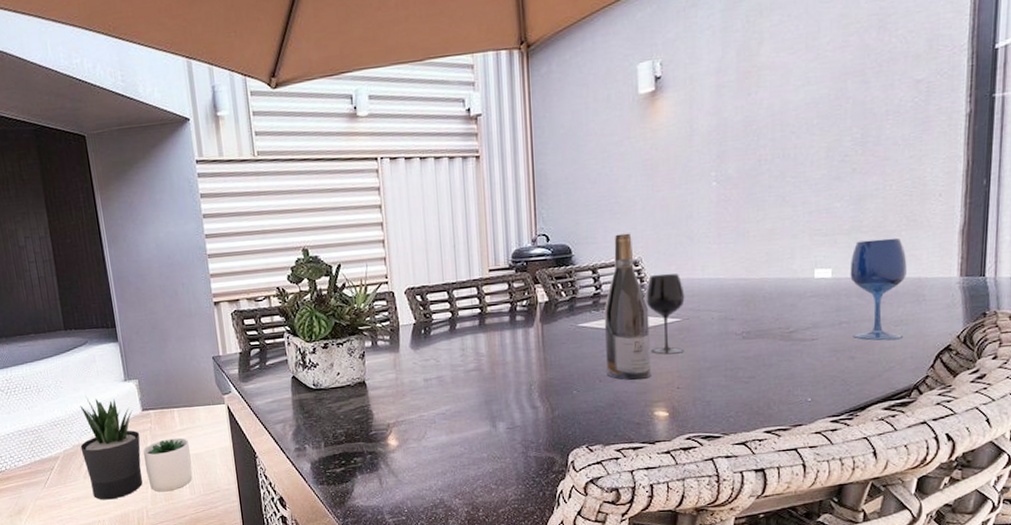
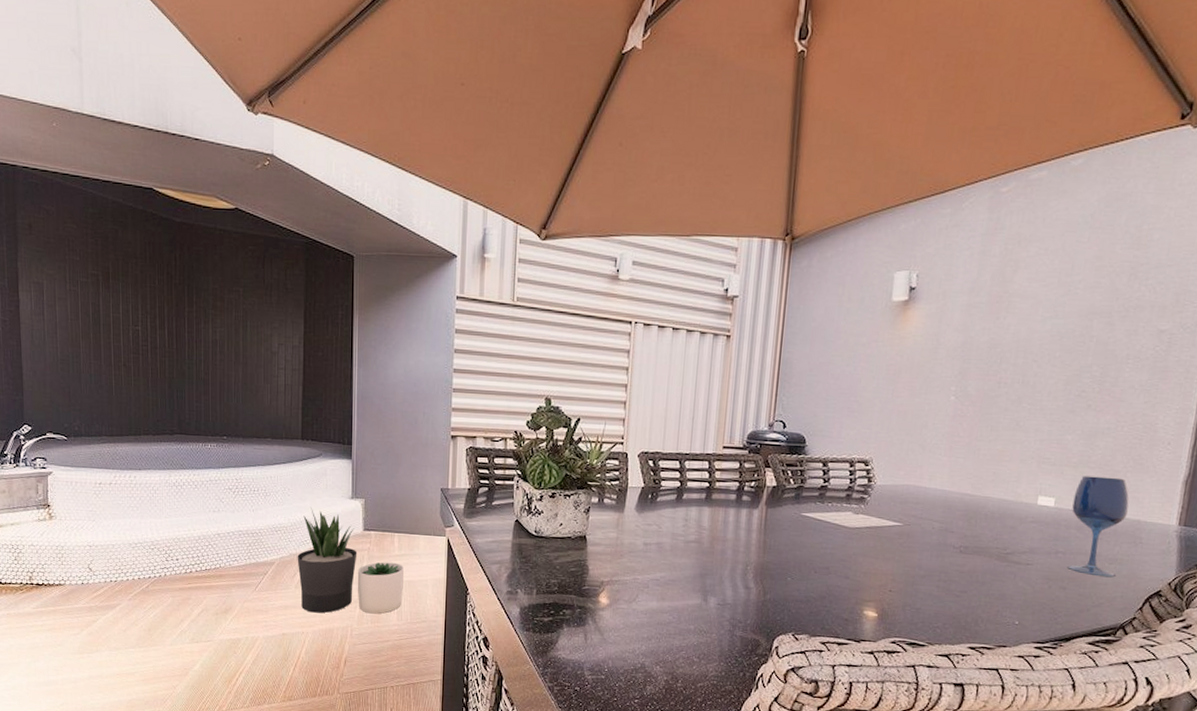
wine bottle: present [604,233,652,381] -> none [823,432,873,578]
wine glass: present [646,273,685,355] -> none [868,476,910,557]

